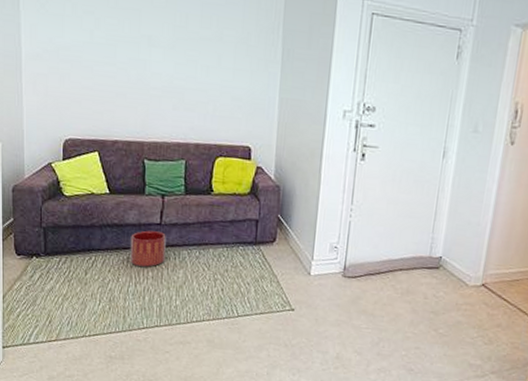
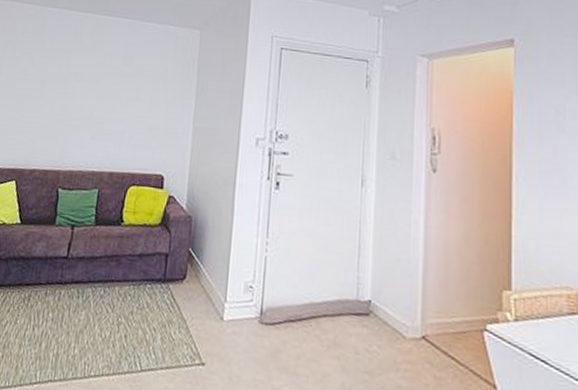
planter: present [130,230,166,267] -> none [31,264,72,307]

